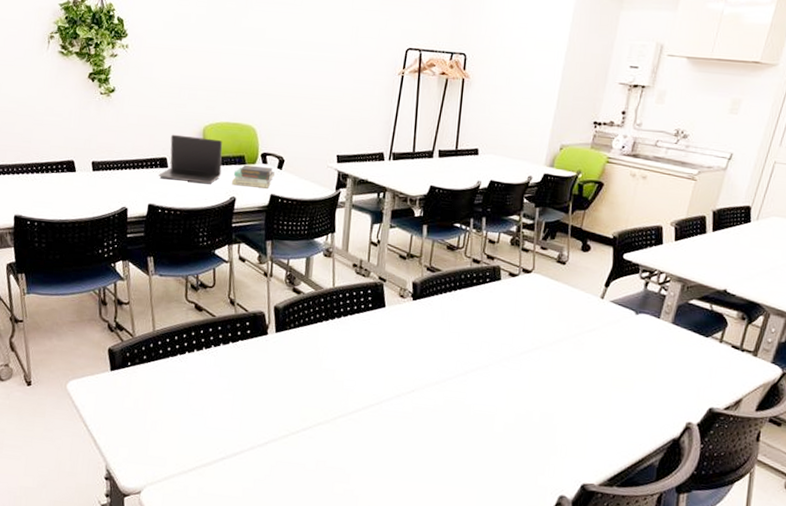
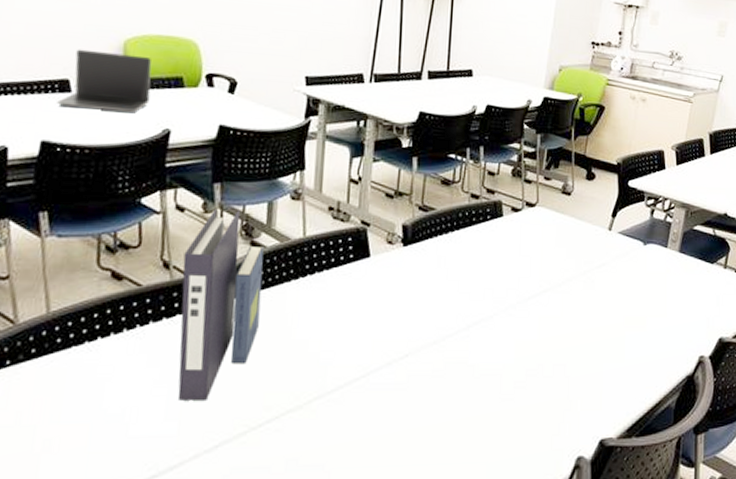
books: present [232,164,276,188] -> none [165,88,226,118]
binder: none [240,261,286,407] -> present [178,209,241,400]
book: none [277,291,303,384] -> present [231,245,264,364]

